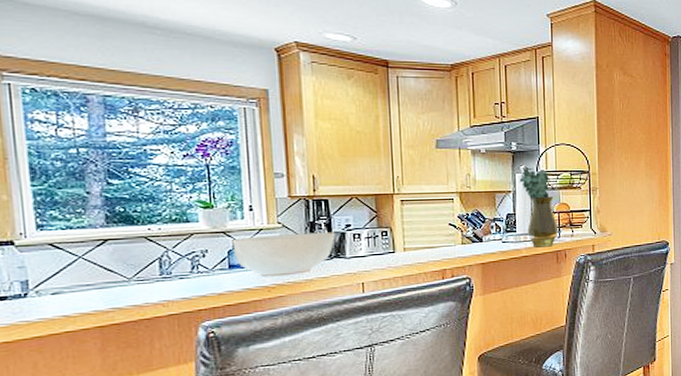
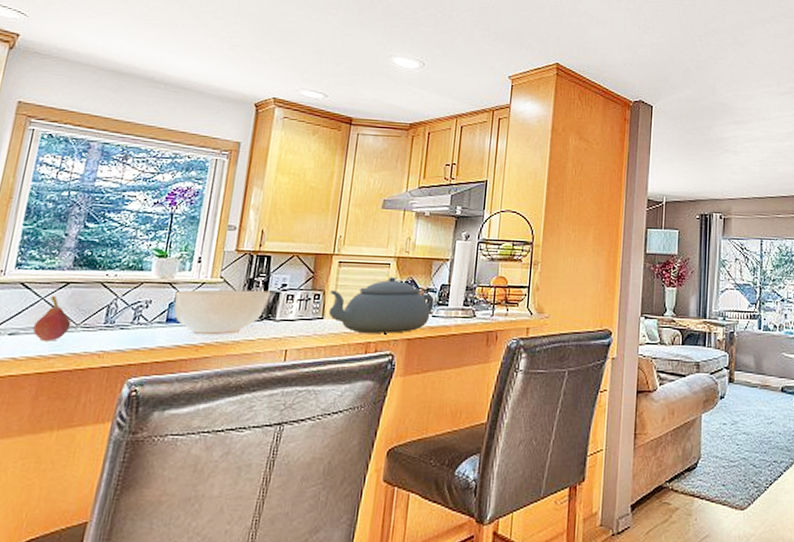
fruit: none [78,253,122,297] -> present [33,295,72,341]
teapot: none [396,210,503,262] -> present [328,276,435,334]
vase: present [519,166,559,248] -> none [458,233,493,326]

